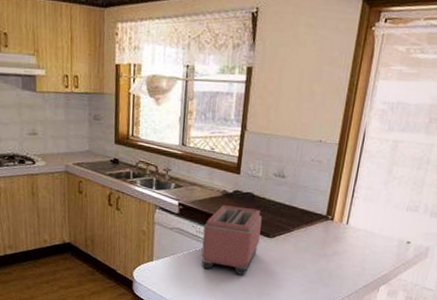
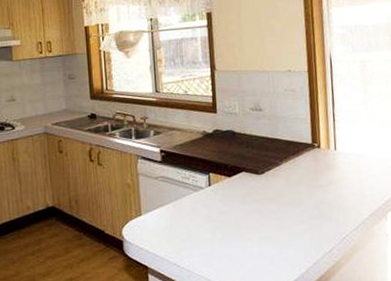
toaster: present [201,205,262,275] -> none [189,146,249,219]

